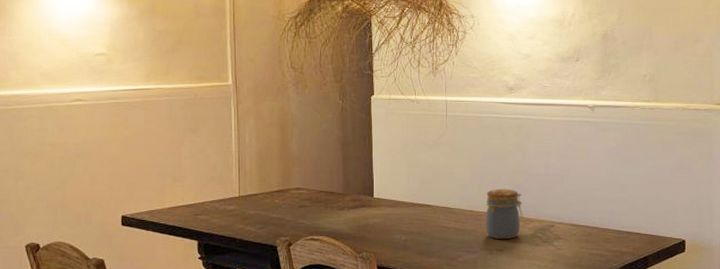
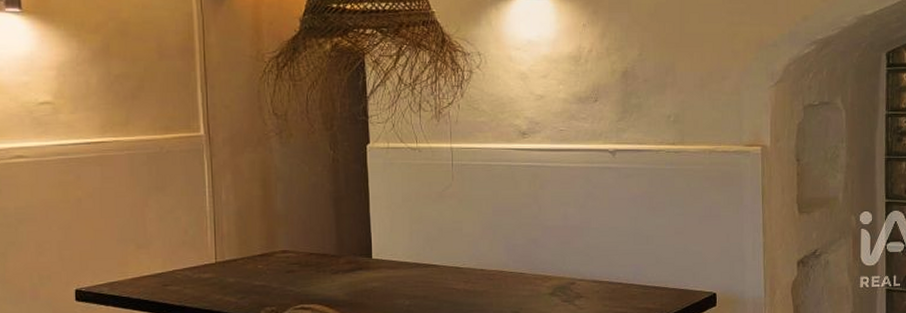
jar: present [485,188,523,239] -> none [499,244,540,300]

